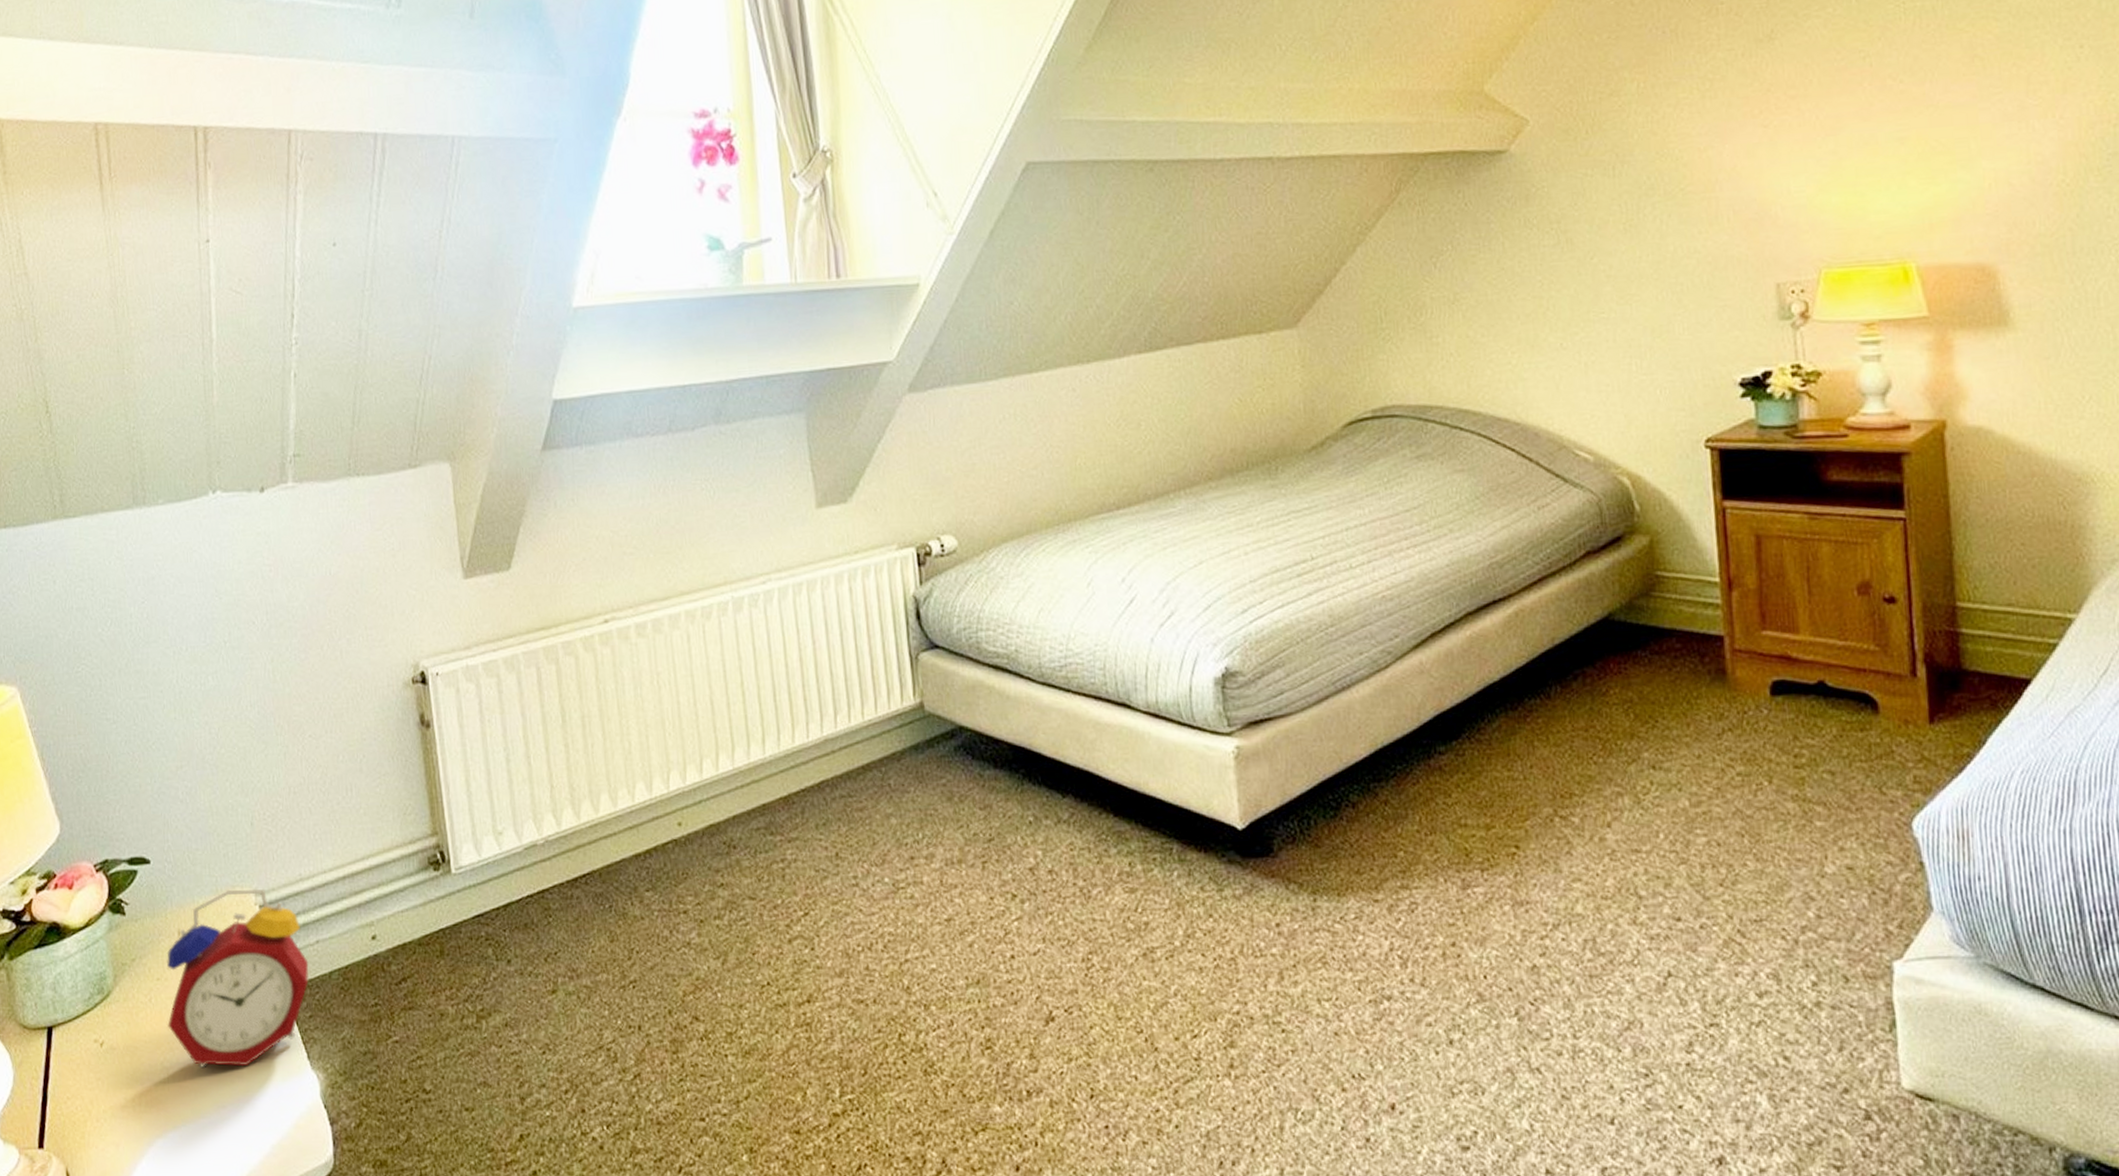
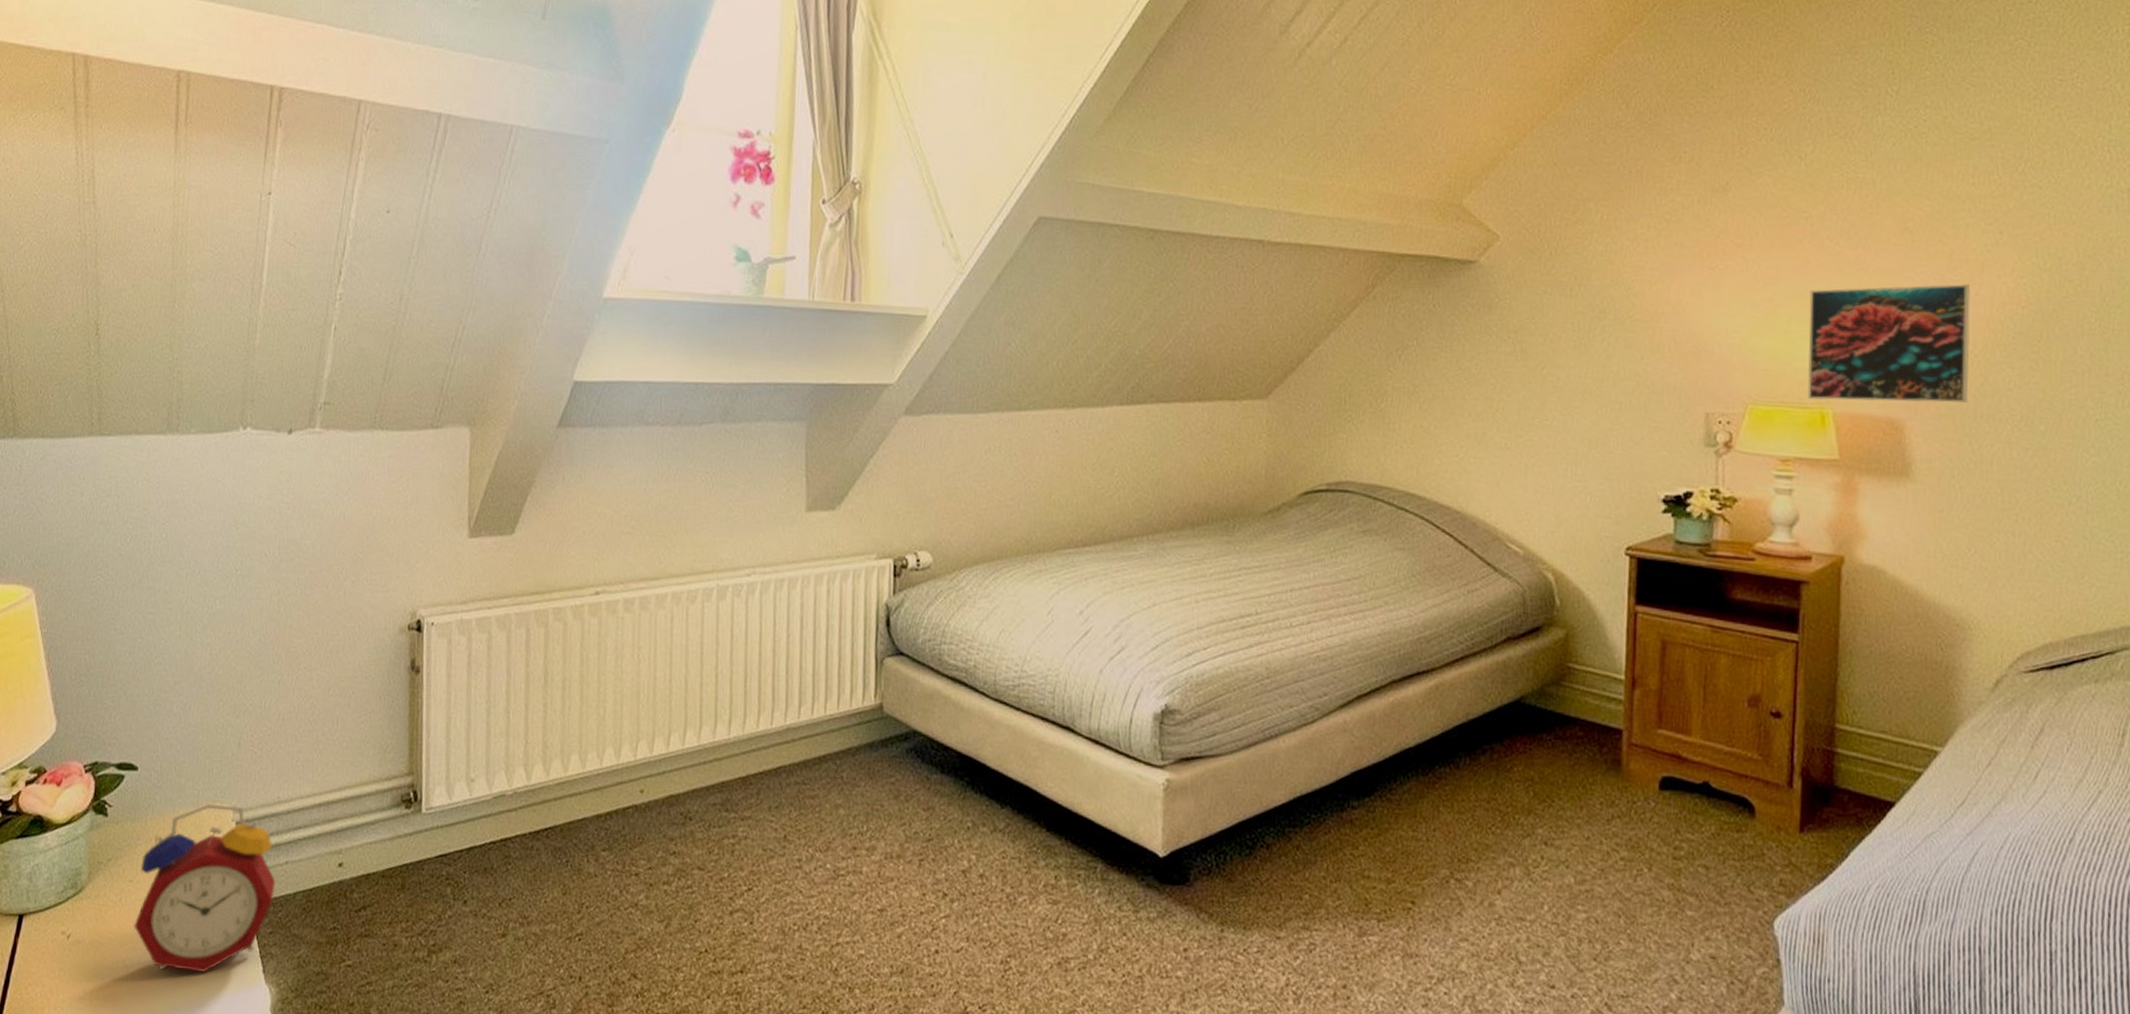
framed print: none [1876,108,2064,254] -> present [1807,284,1970,403]

